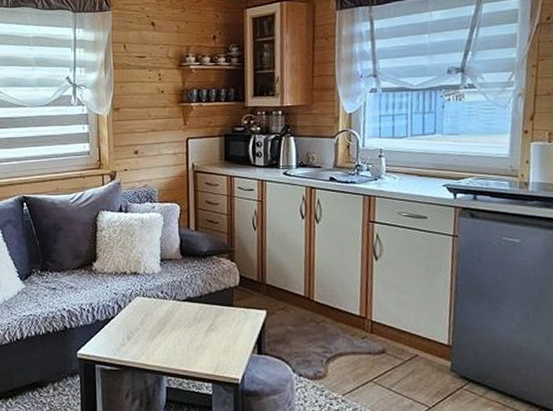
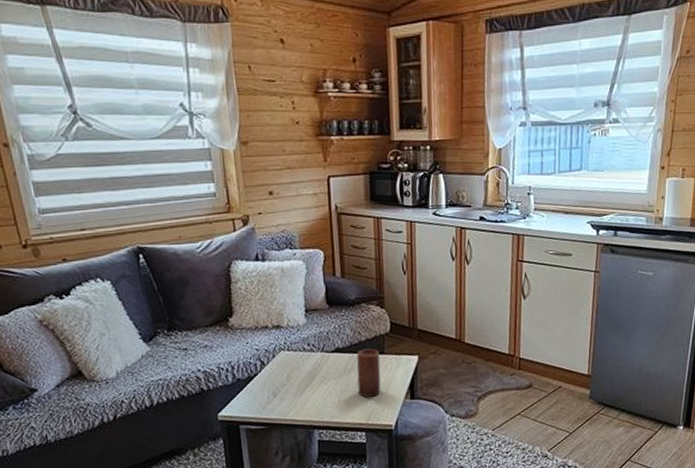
candle: none [206,300,229,348] -> present [357,348,381,397]

